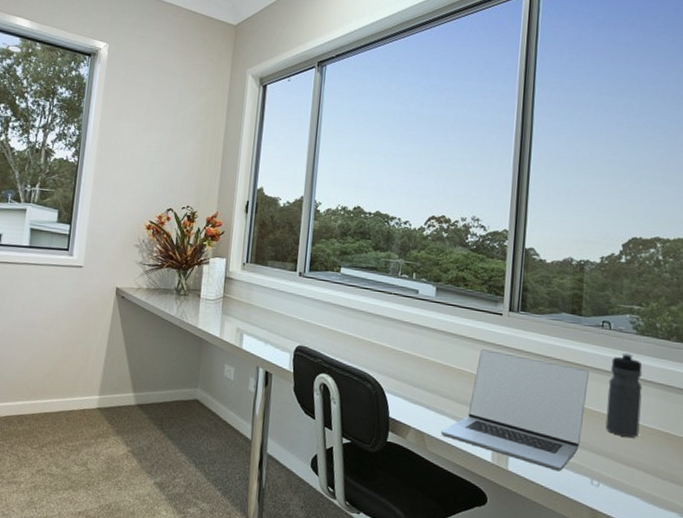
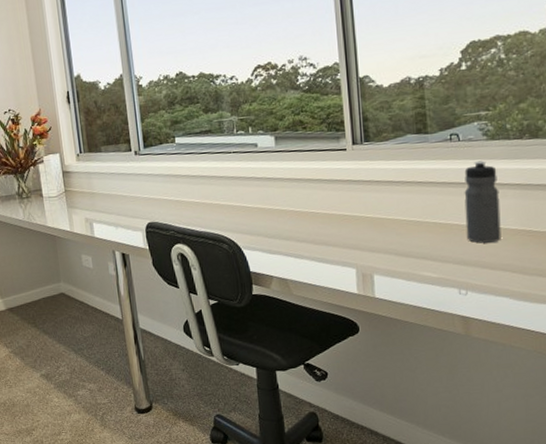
laptop: present [441,349,589,472] -> none [304,185,444,289]

